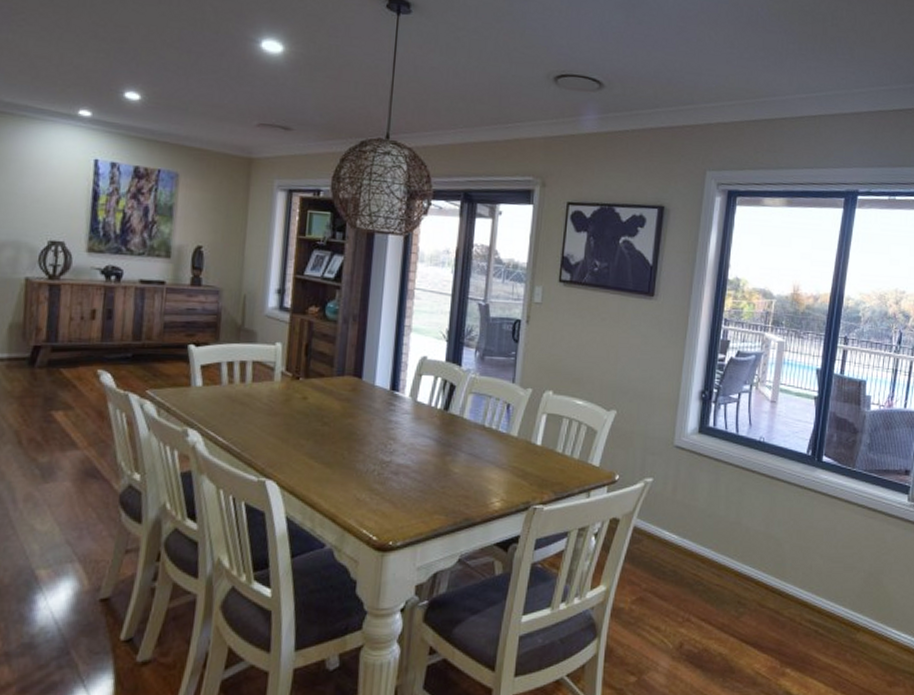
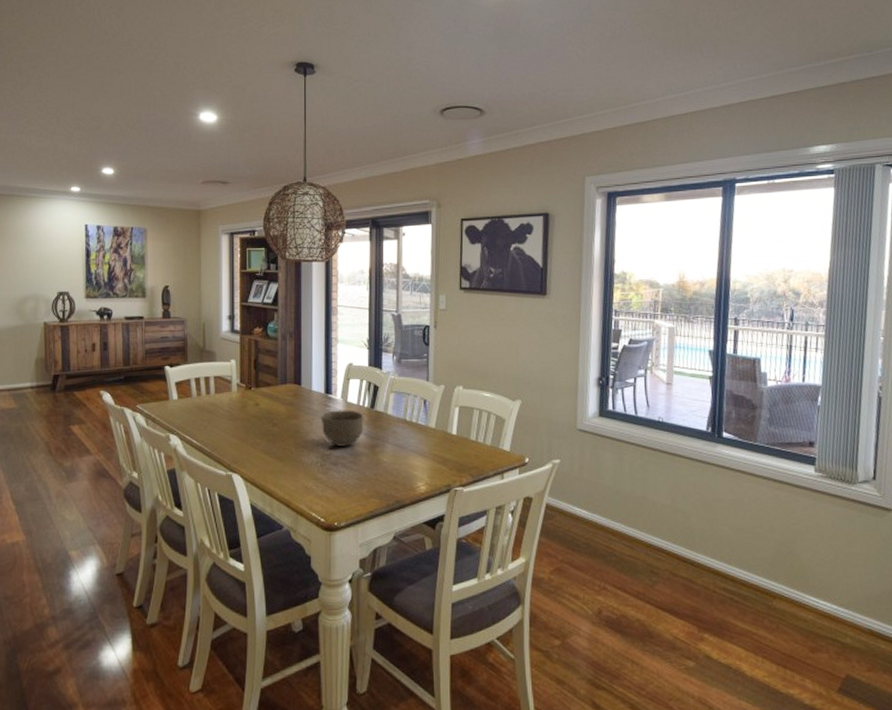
bowl: none [382,410,435,453] -> present [321,410,364,447]

